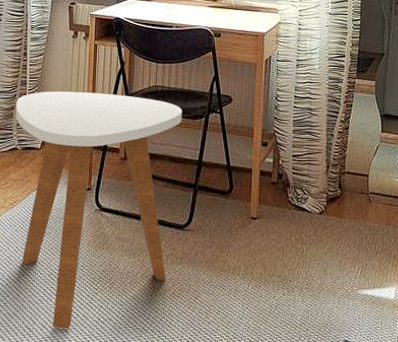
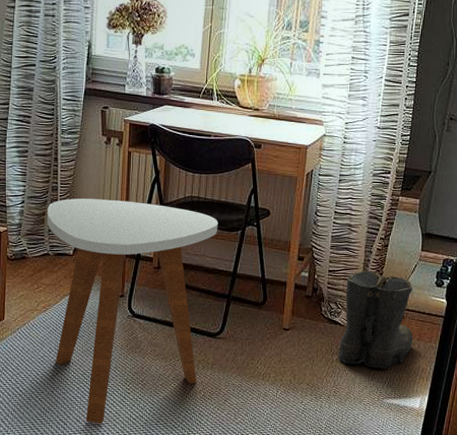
boots: none [305,154,382,257] -> present [336,270,413,369]

